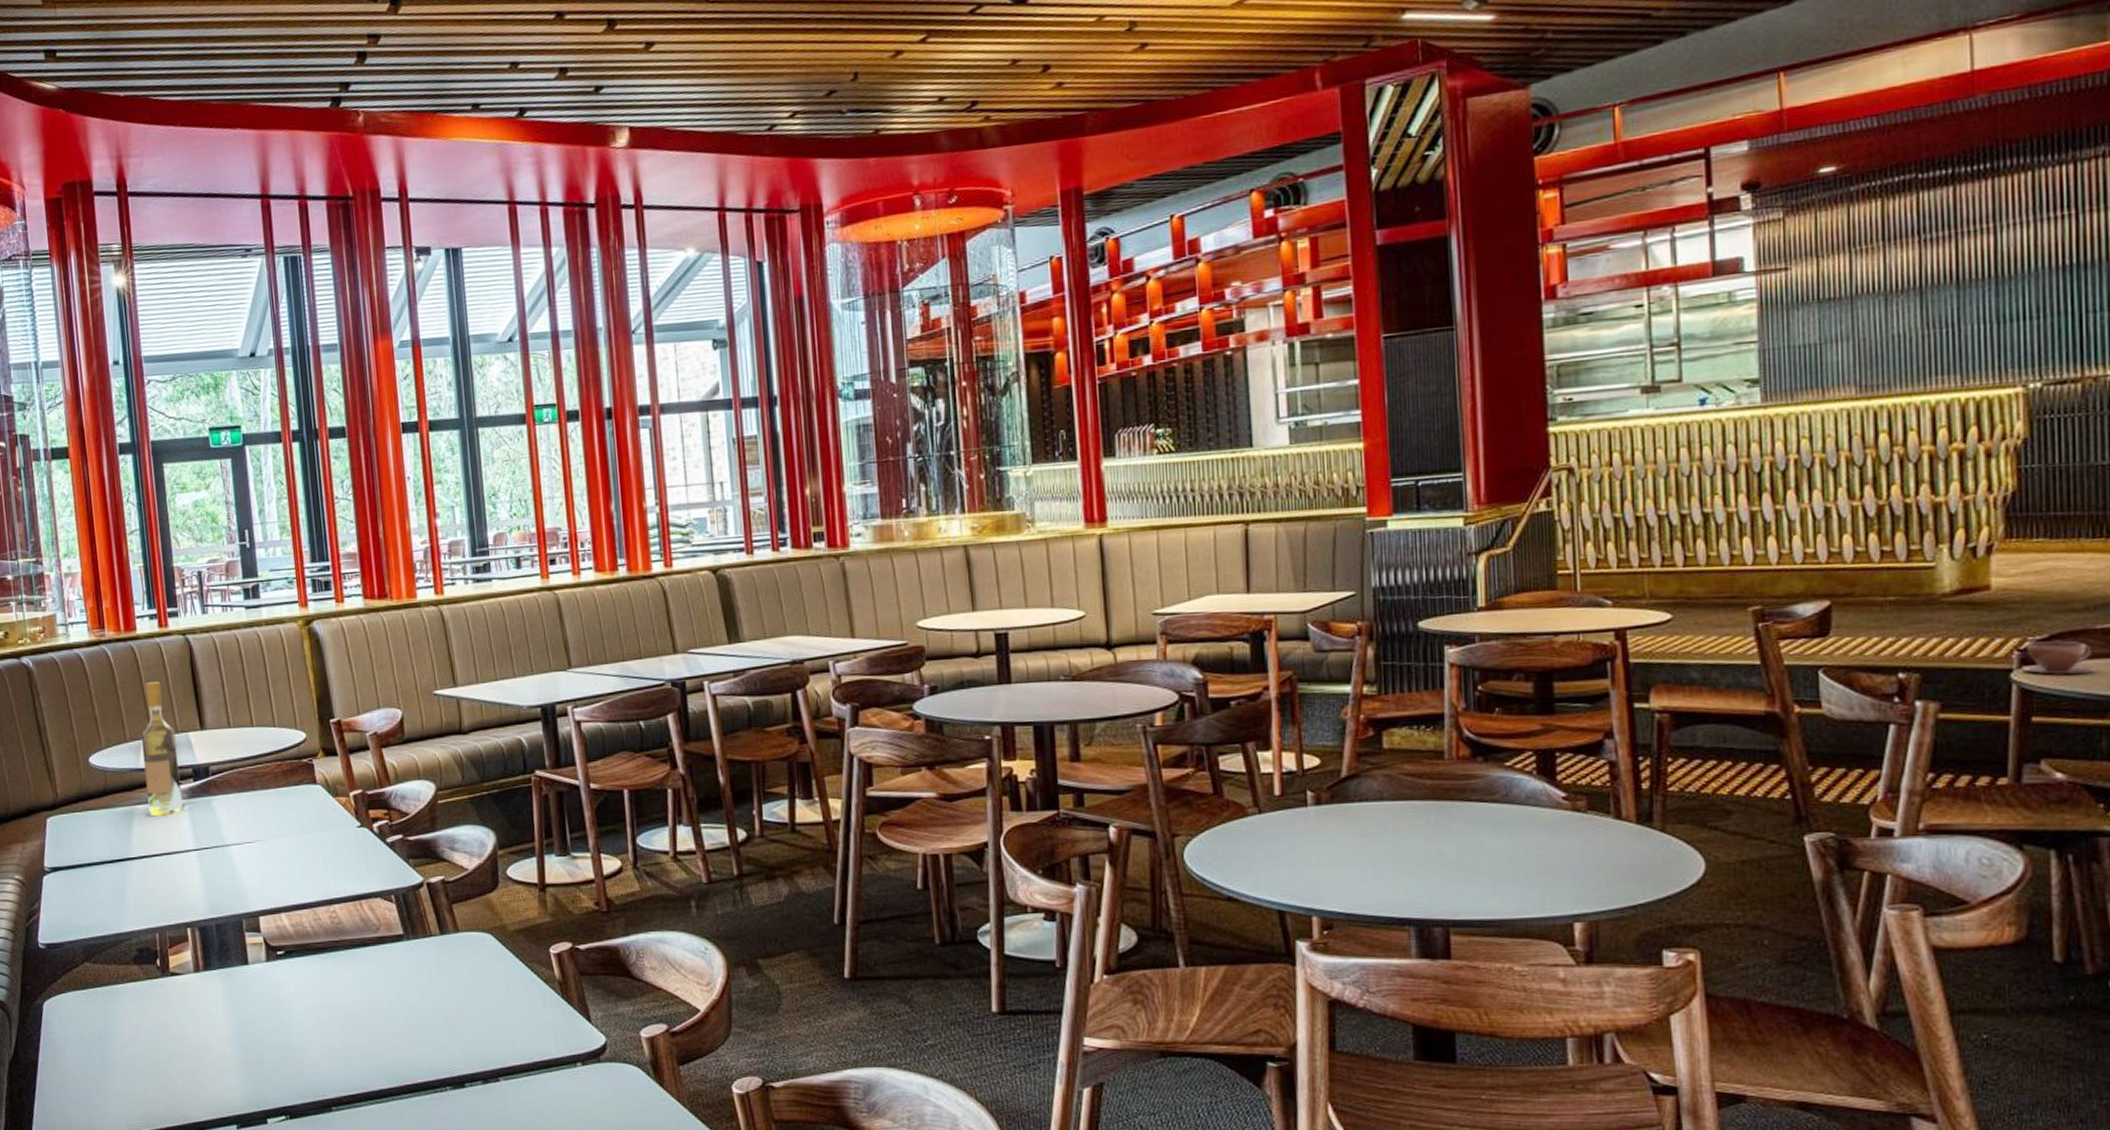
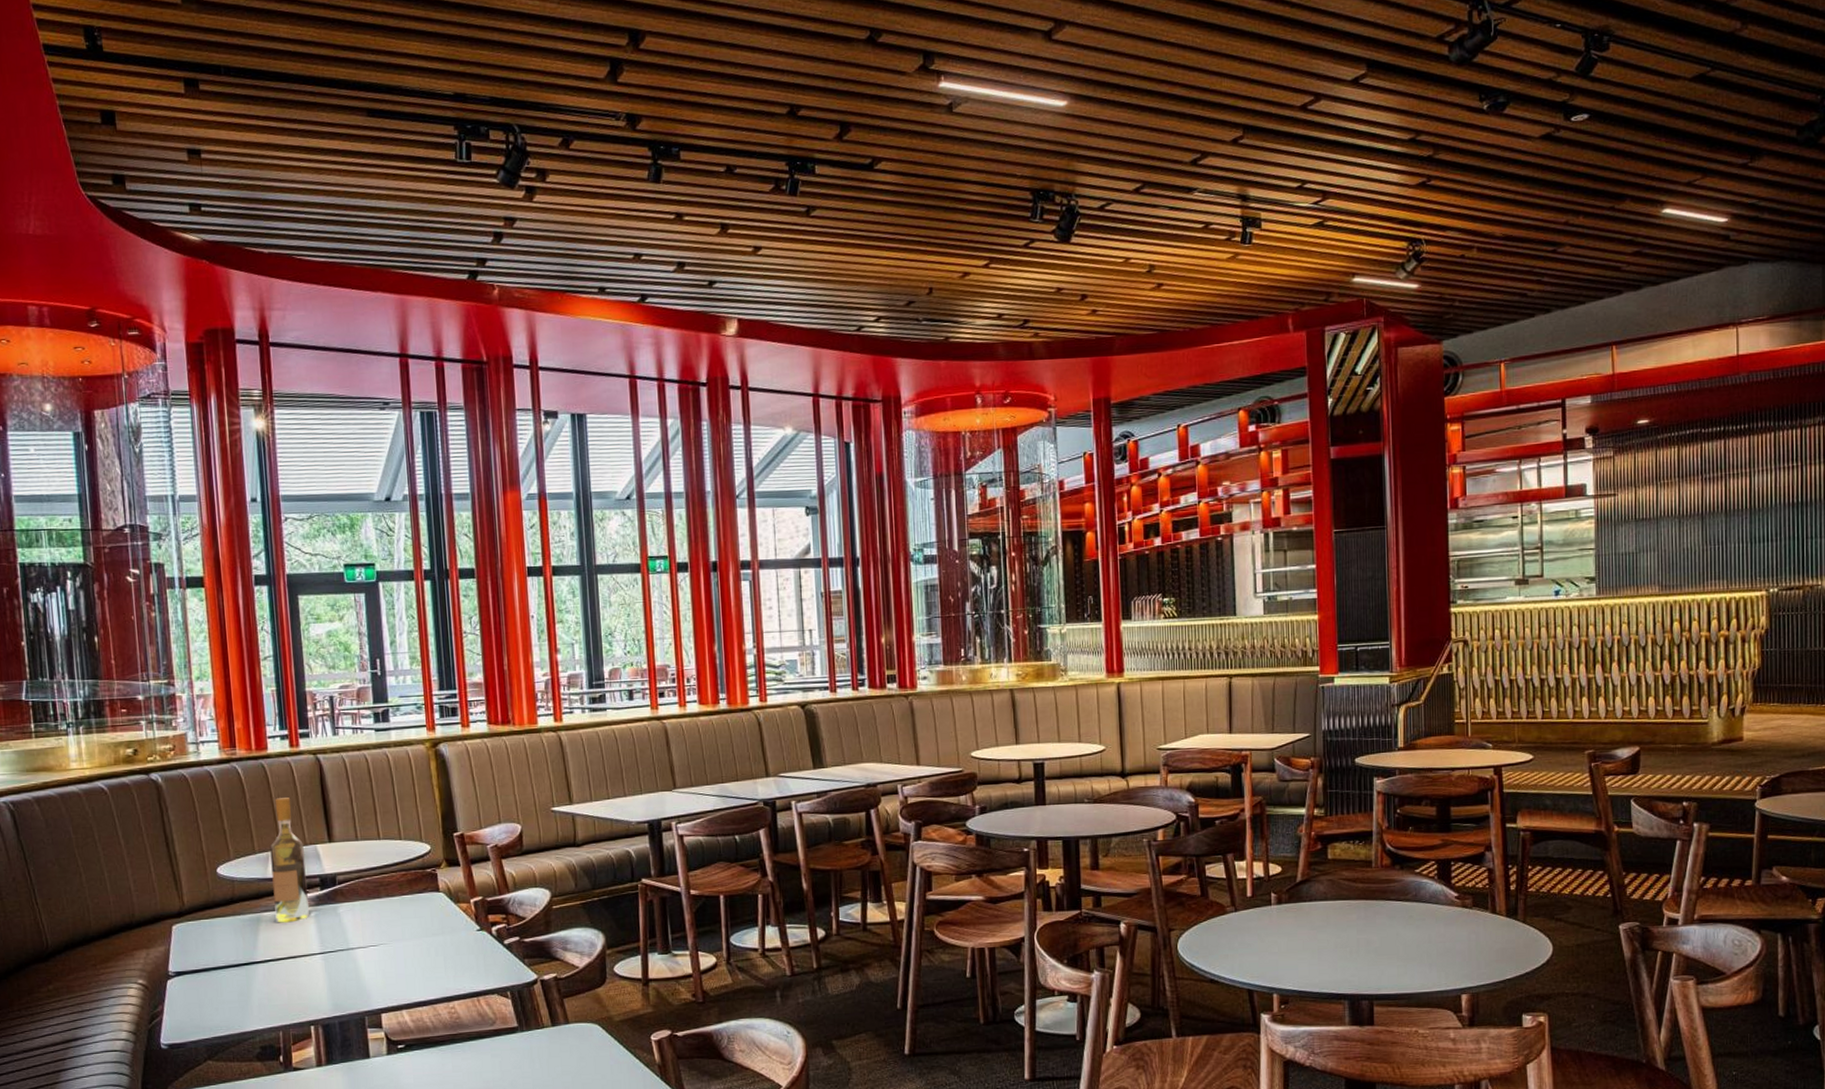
teacup: present [2021,640,2097,675] -> none [1762,779,1809,804]

